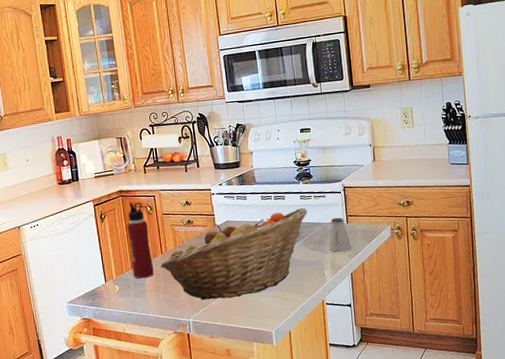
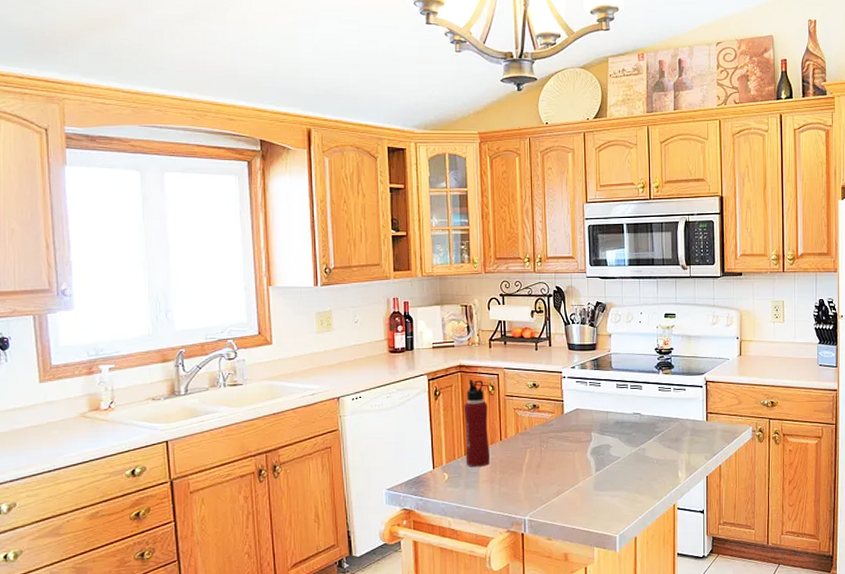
fruit basket: present [160,207,308,300] -> none [498,400,666,496]
saltshaker: present [329,217,352,252] -> none [685,414,710,452]

